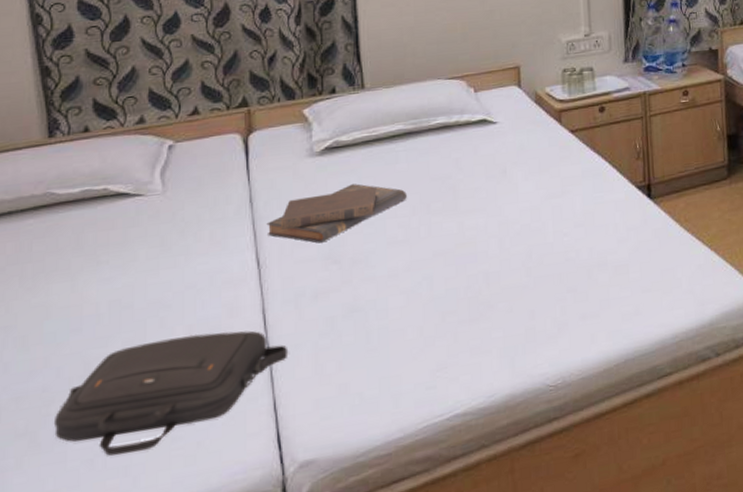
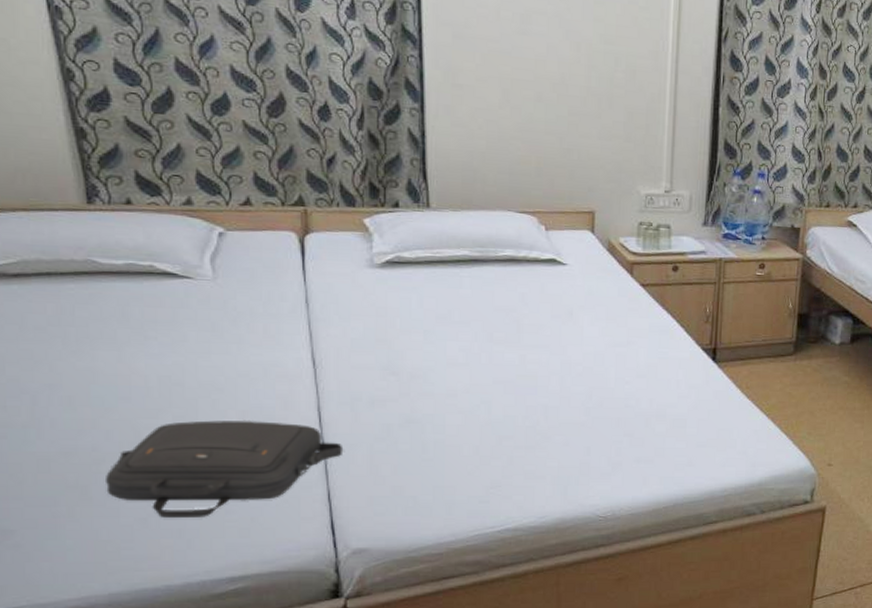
diary: present [266,184,407,243] -> none [323,301,469,353]

